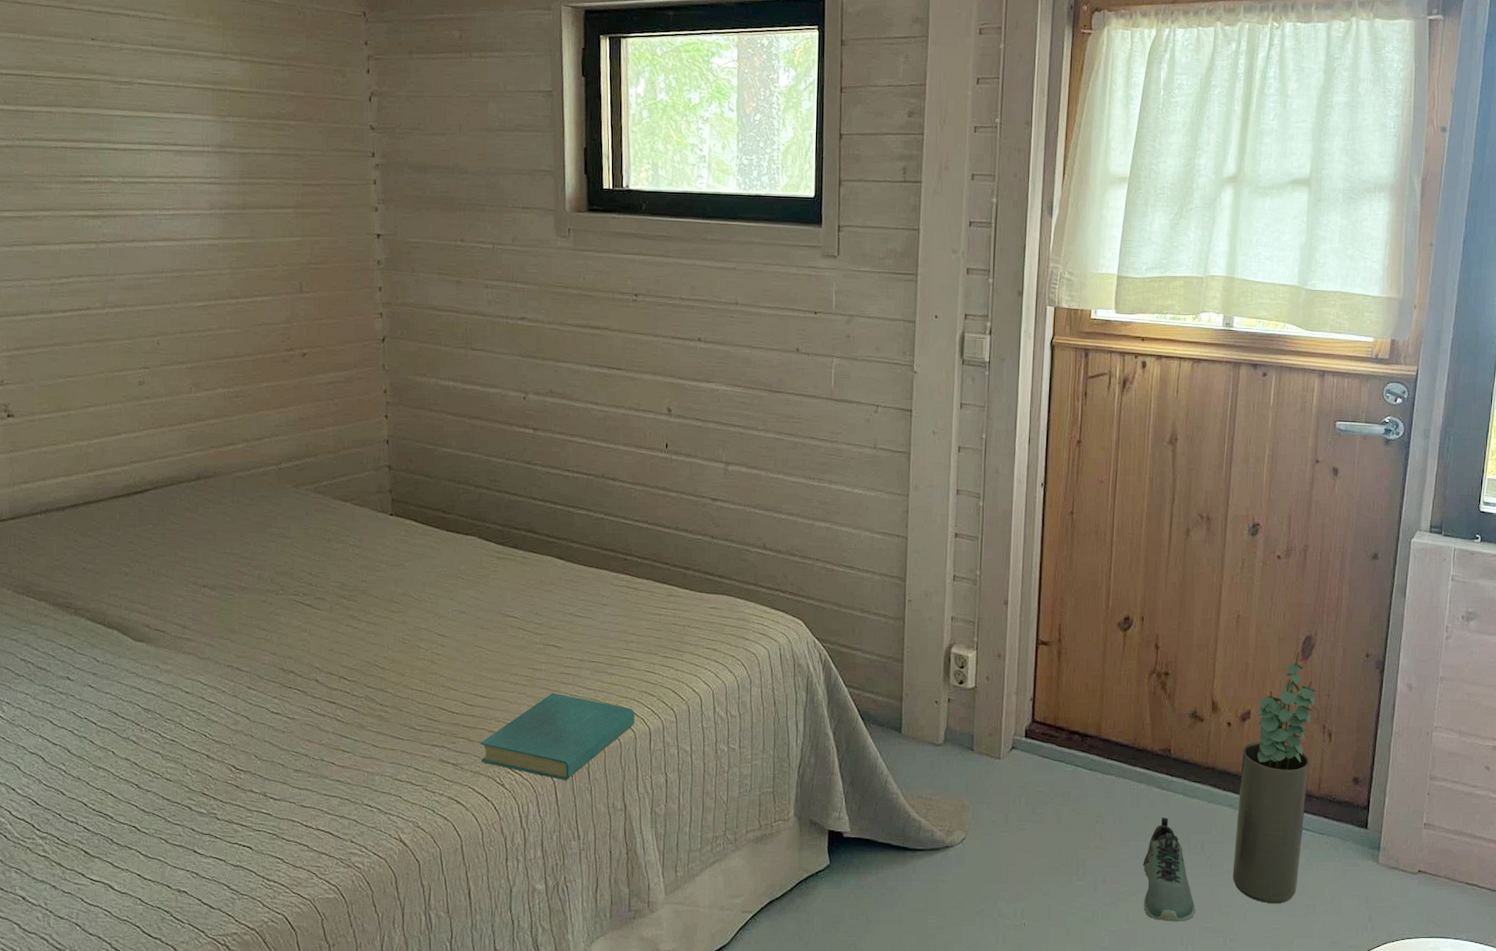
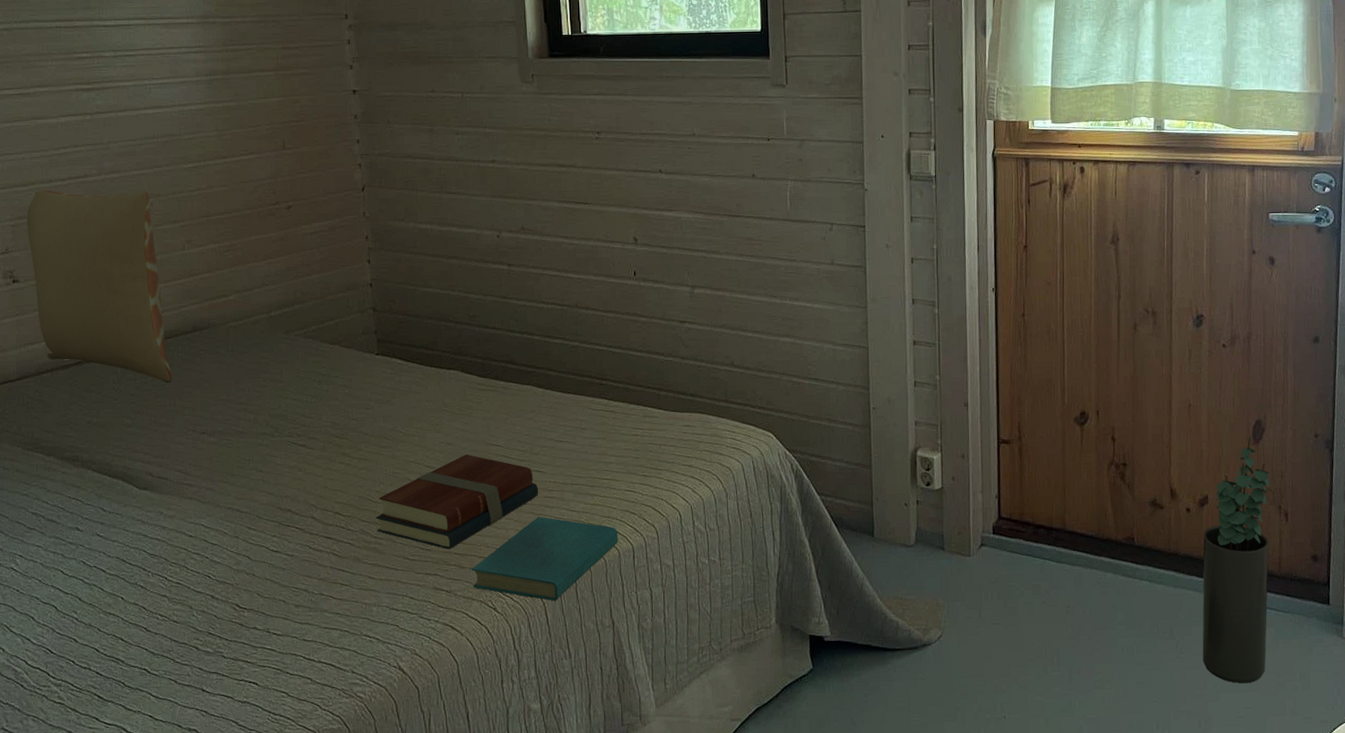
pillow: none [24,318,174,531] -> present [27,188,173,382]
books: none [383,624,555,722] -> present [376,454,539,550]
athletic shoe: present [1143,817,1196,922] -> none [1115,604,1169,707]

